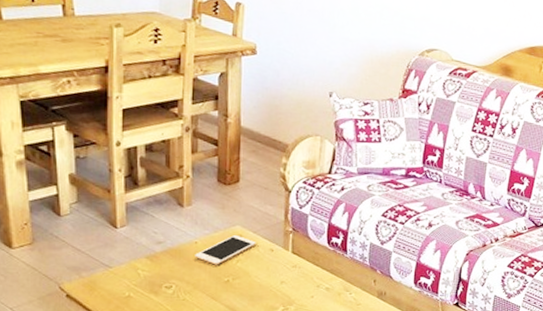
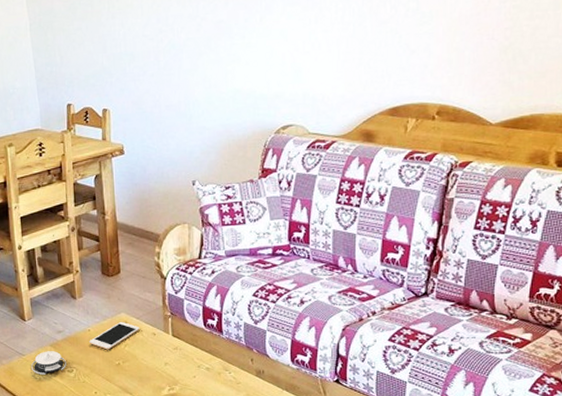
architectural model: none [120,264,164,290] -> present [31,351,66,375]

